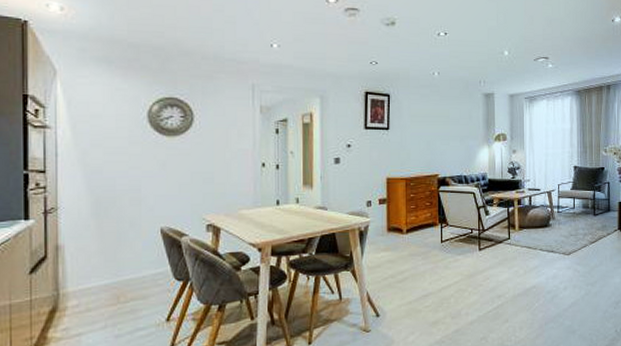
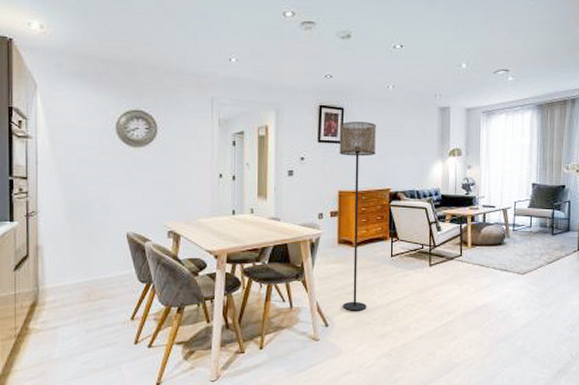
floor lamp: none [386,108,423,299] -> present [339,122,376,311]

